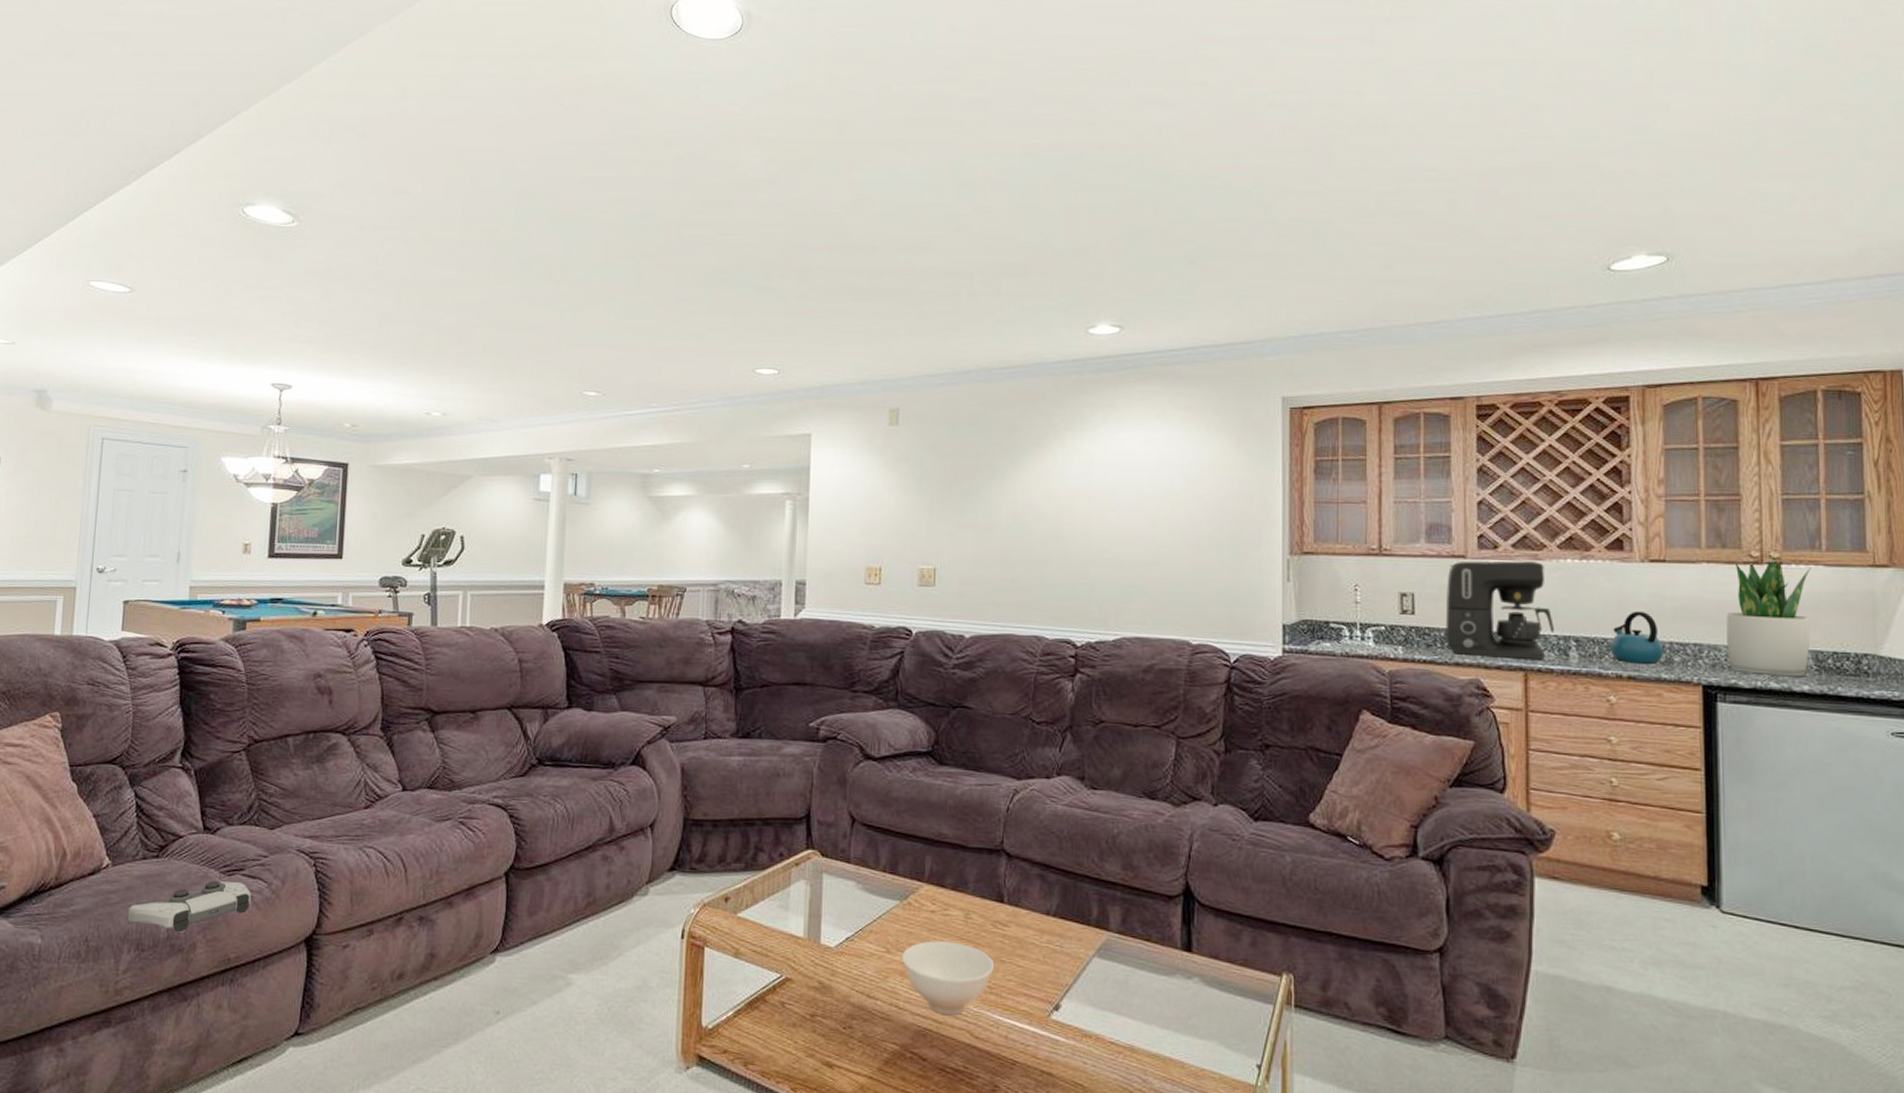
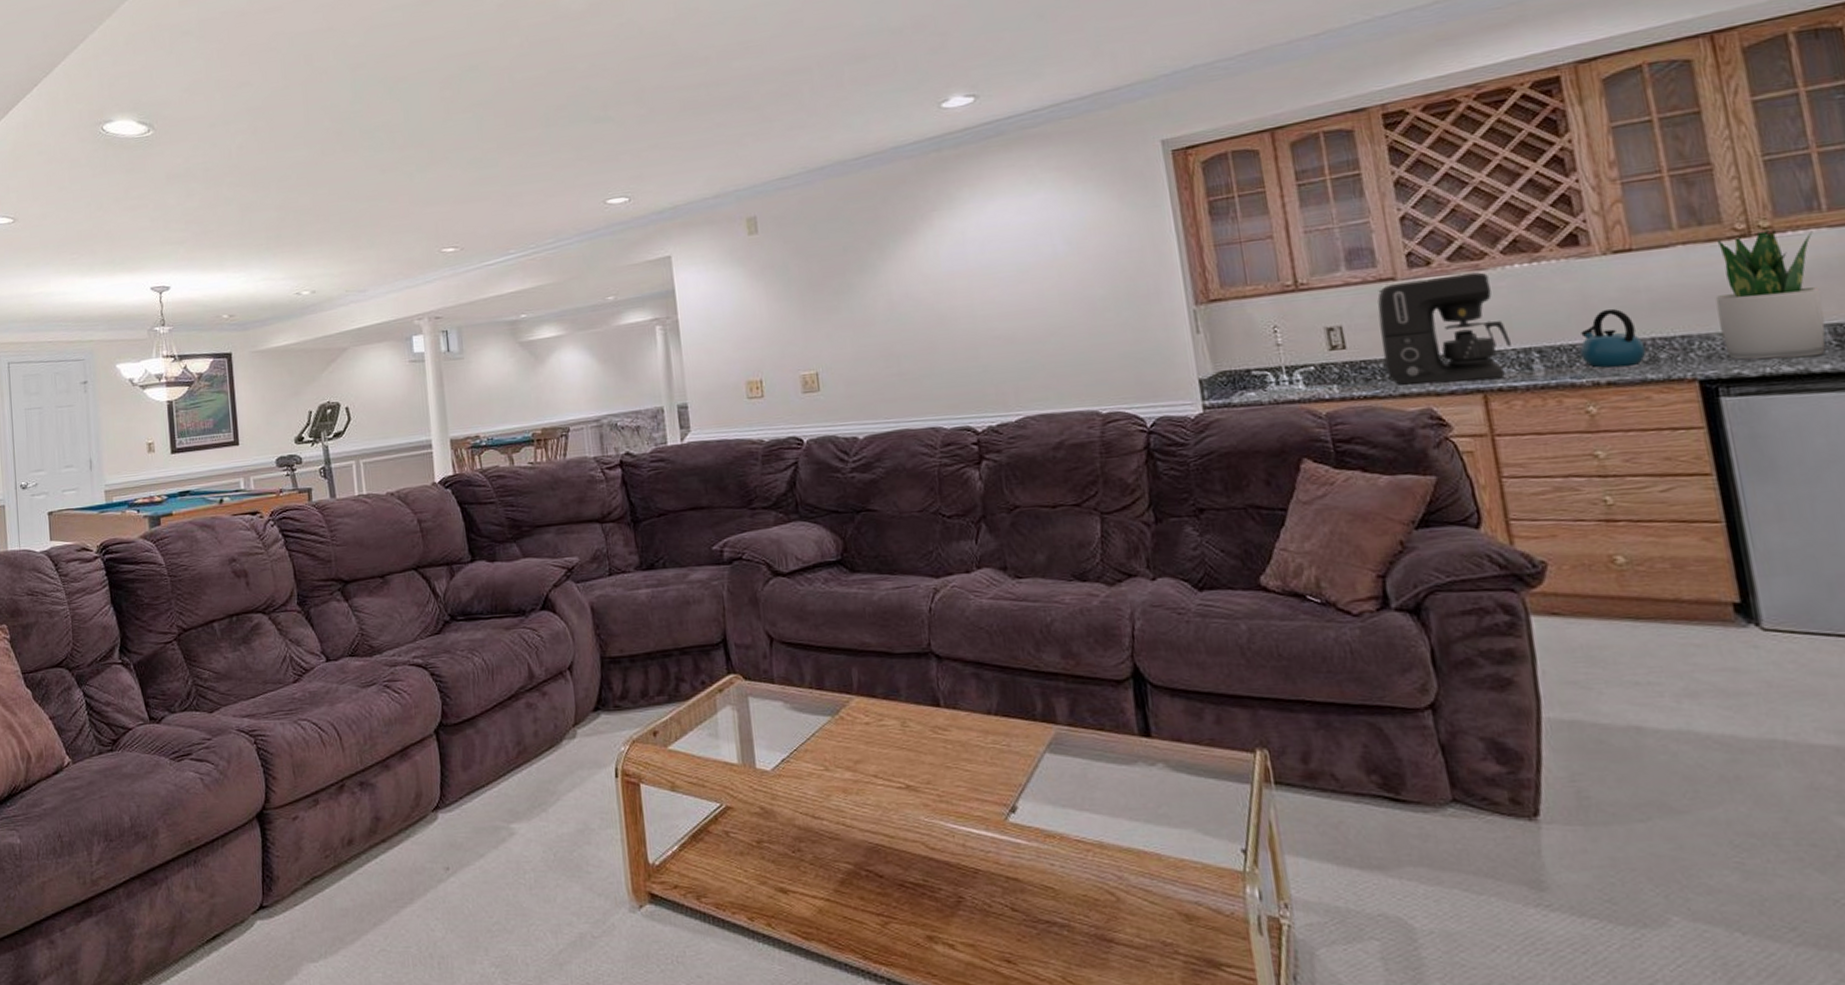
game controller: present [128,880,251,933] -> none [93,767,202,821]
bowl: present [902,940,995,1016] -> none [842,752,941,829]

